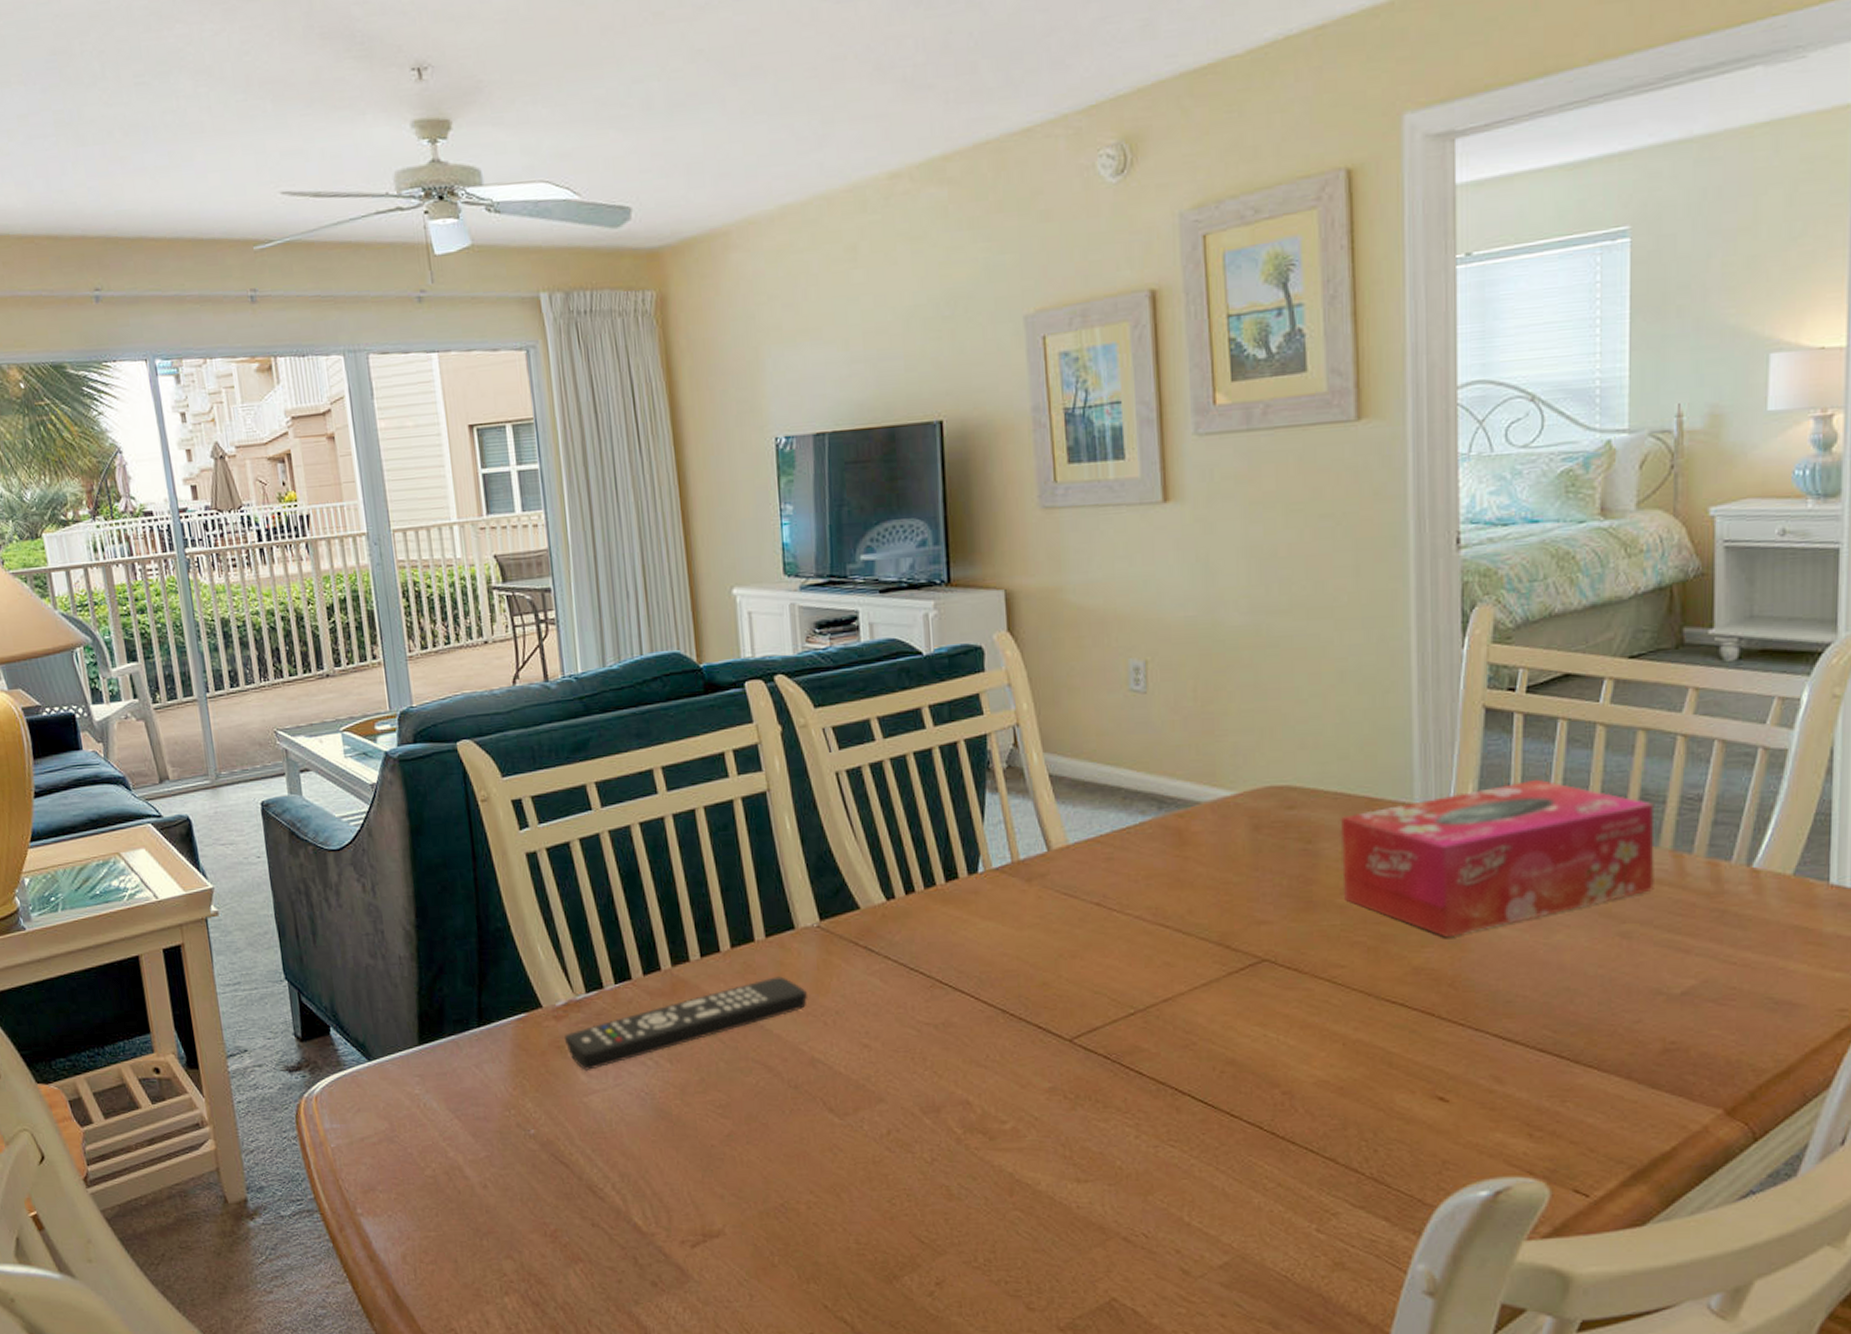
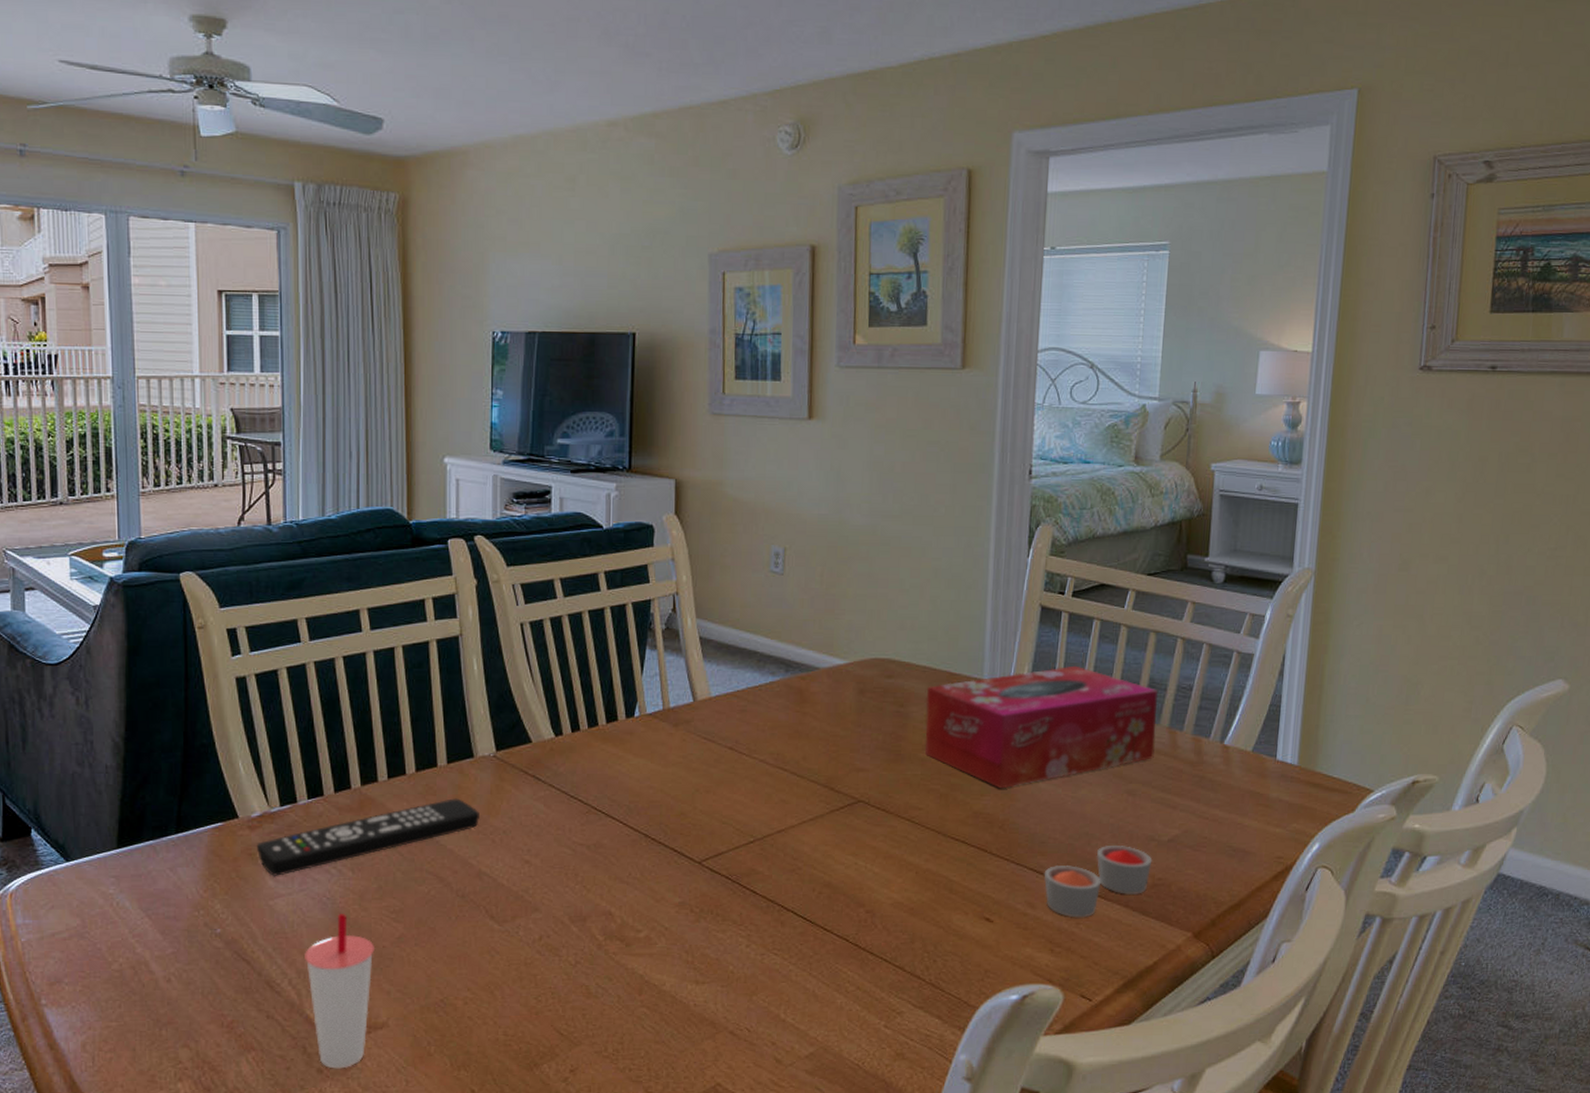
cup: none [626,1110,704,1282] -> present [305,914,376,1069]
candle: none [1512,1002,1661,1094] -> present [1043,846,1153,918]

